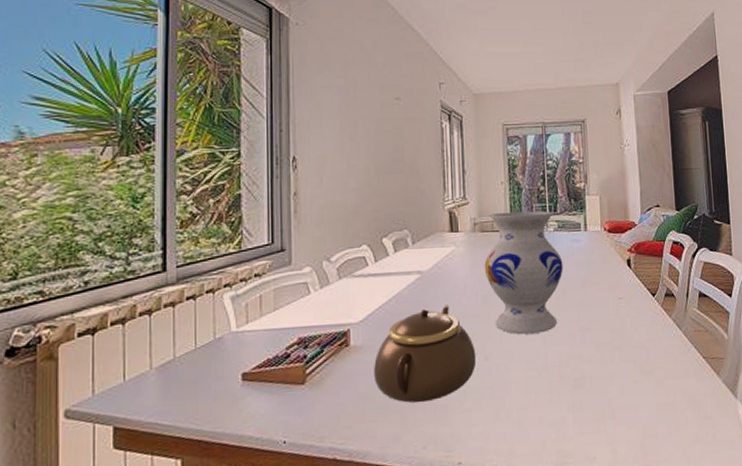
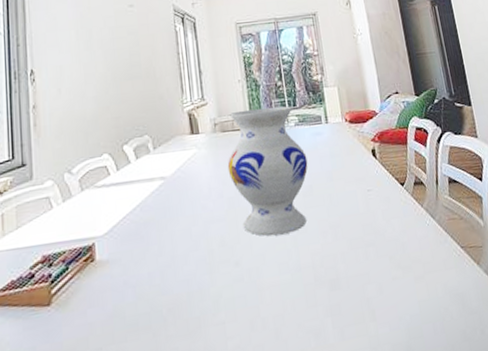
teapot: present [374,305,477,403] -> none [121,210,227,318]

